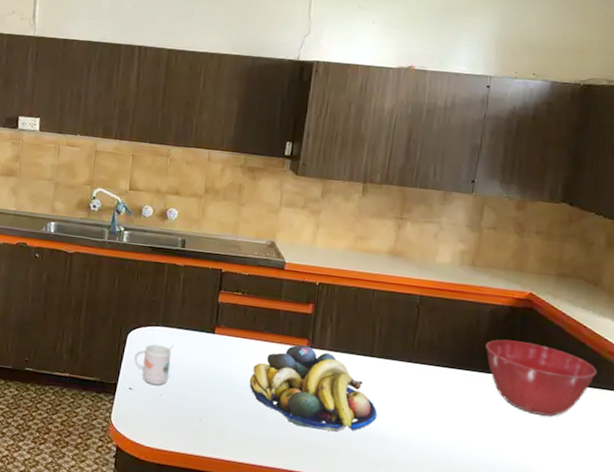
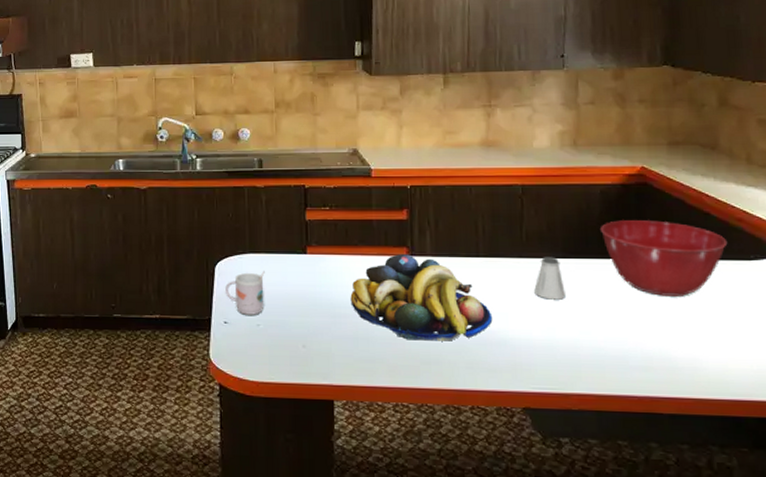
saltshaker: none [418,364,446,406] -> present [534,257,565,300]

